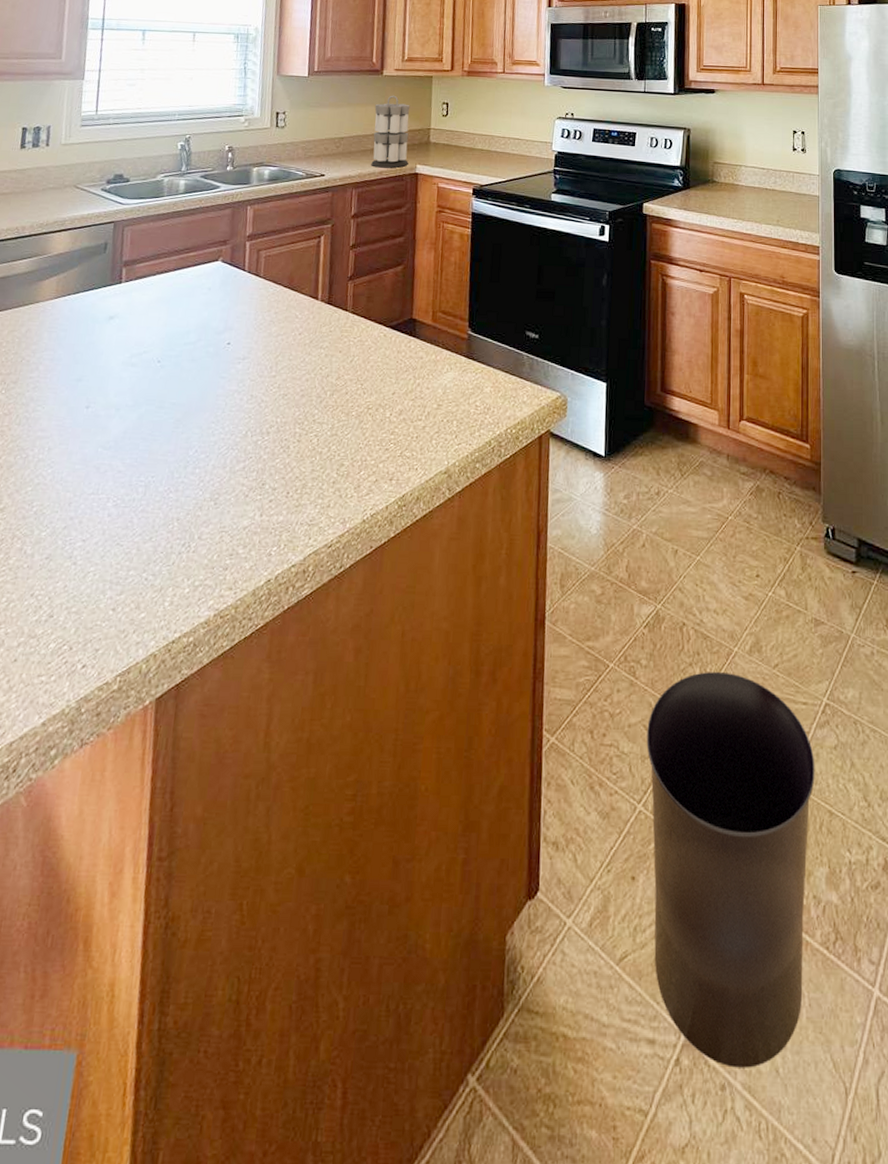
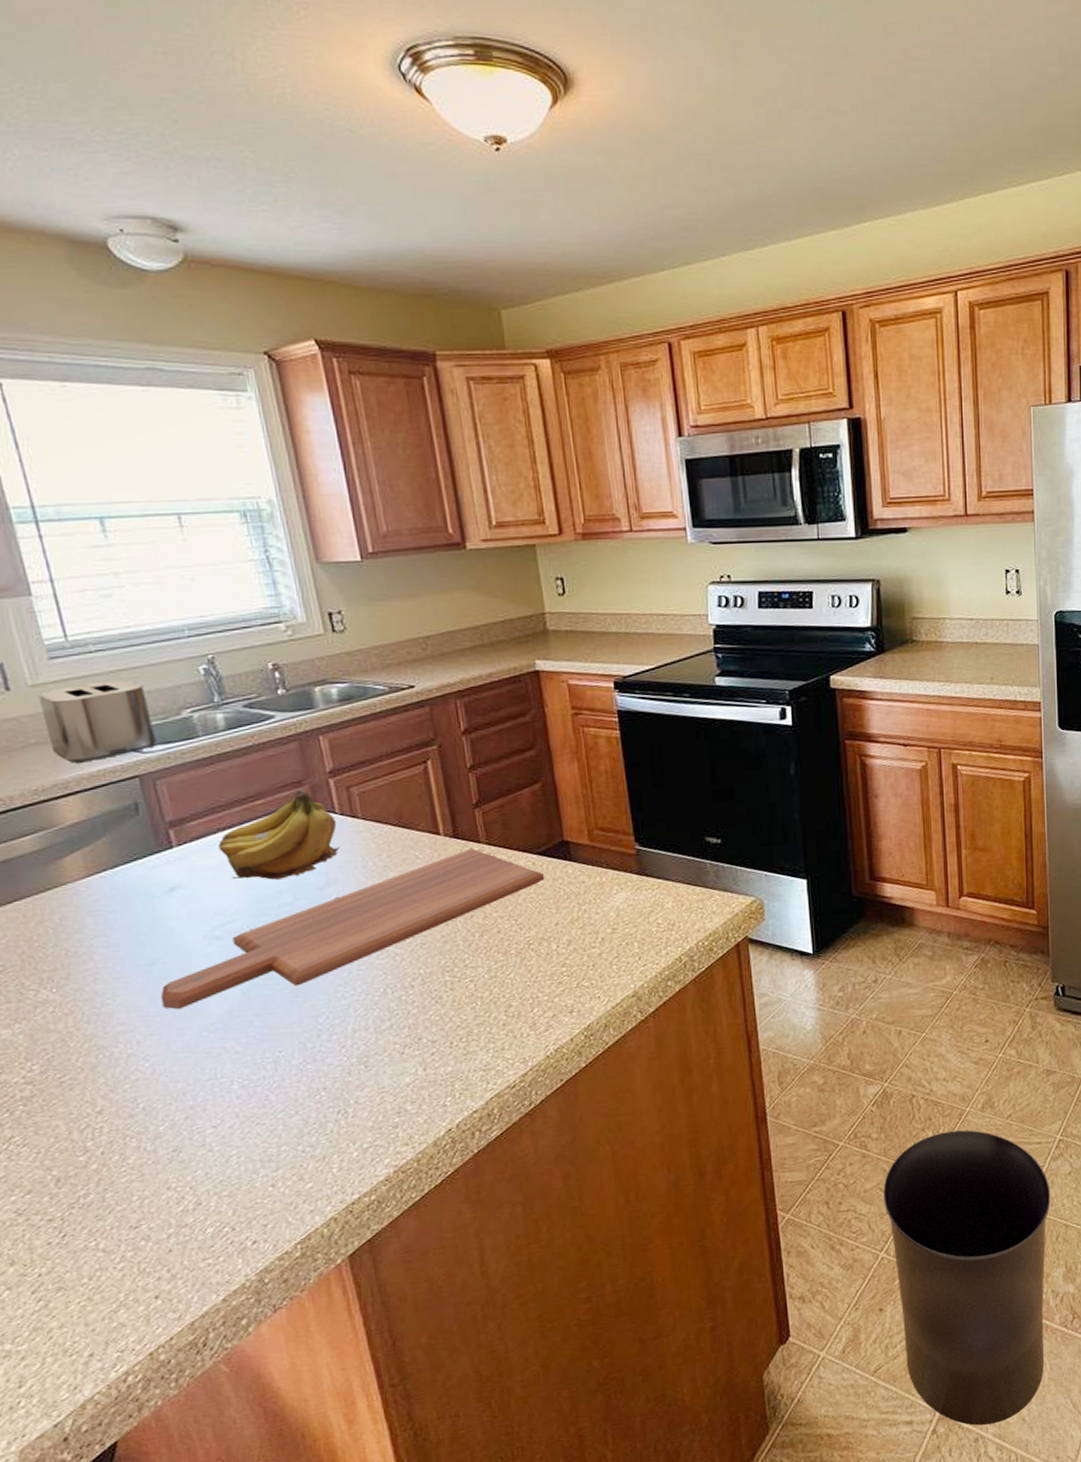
toaster: none [62,146,137,208] -> present [37,680,156,764]
cutting board: none [76,315,392,424] -> present [160,848,545,1010]
fruit: none [154,247,244,321] -> present [218,788,340,880]
spice rack: present [371,95,411,168] -> none [463,574,524,670]

